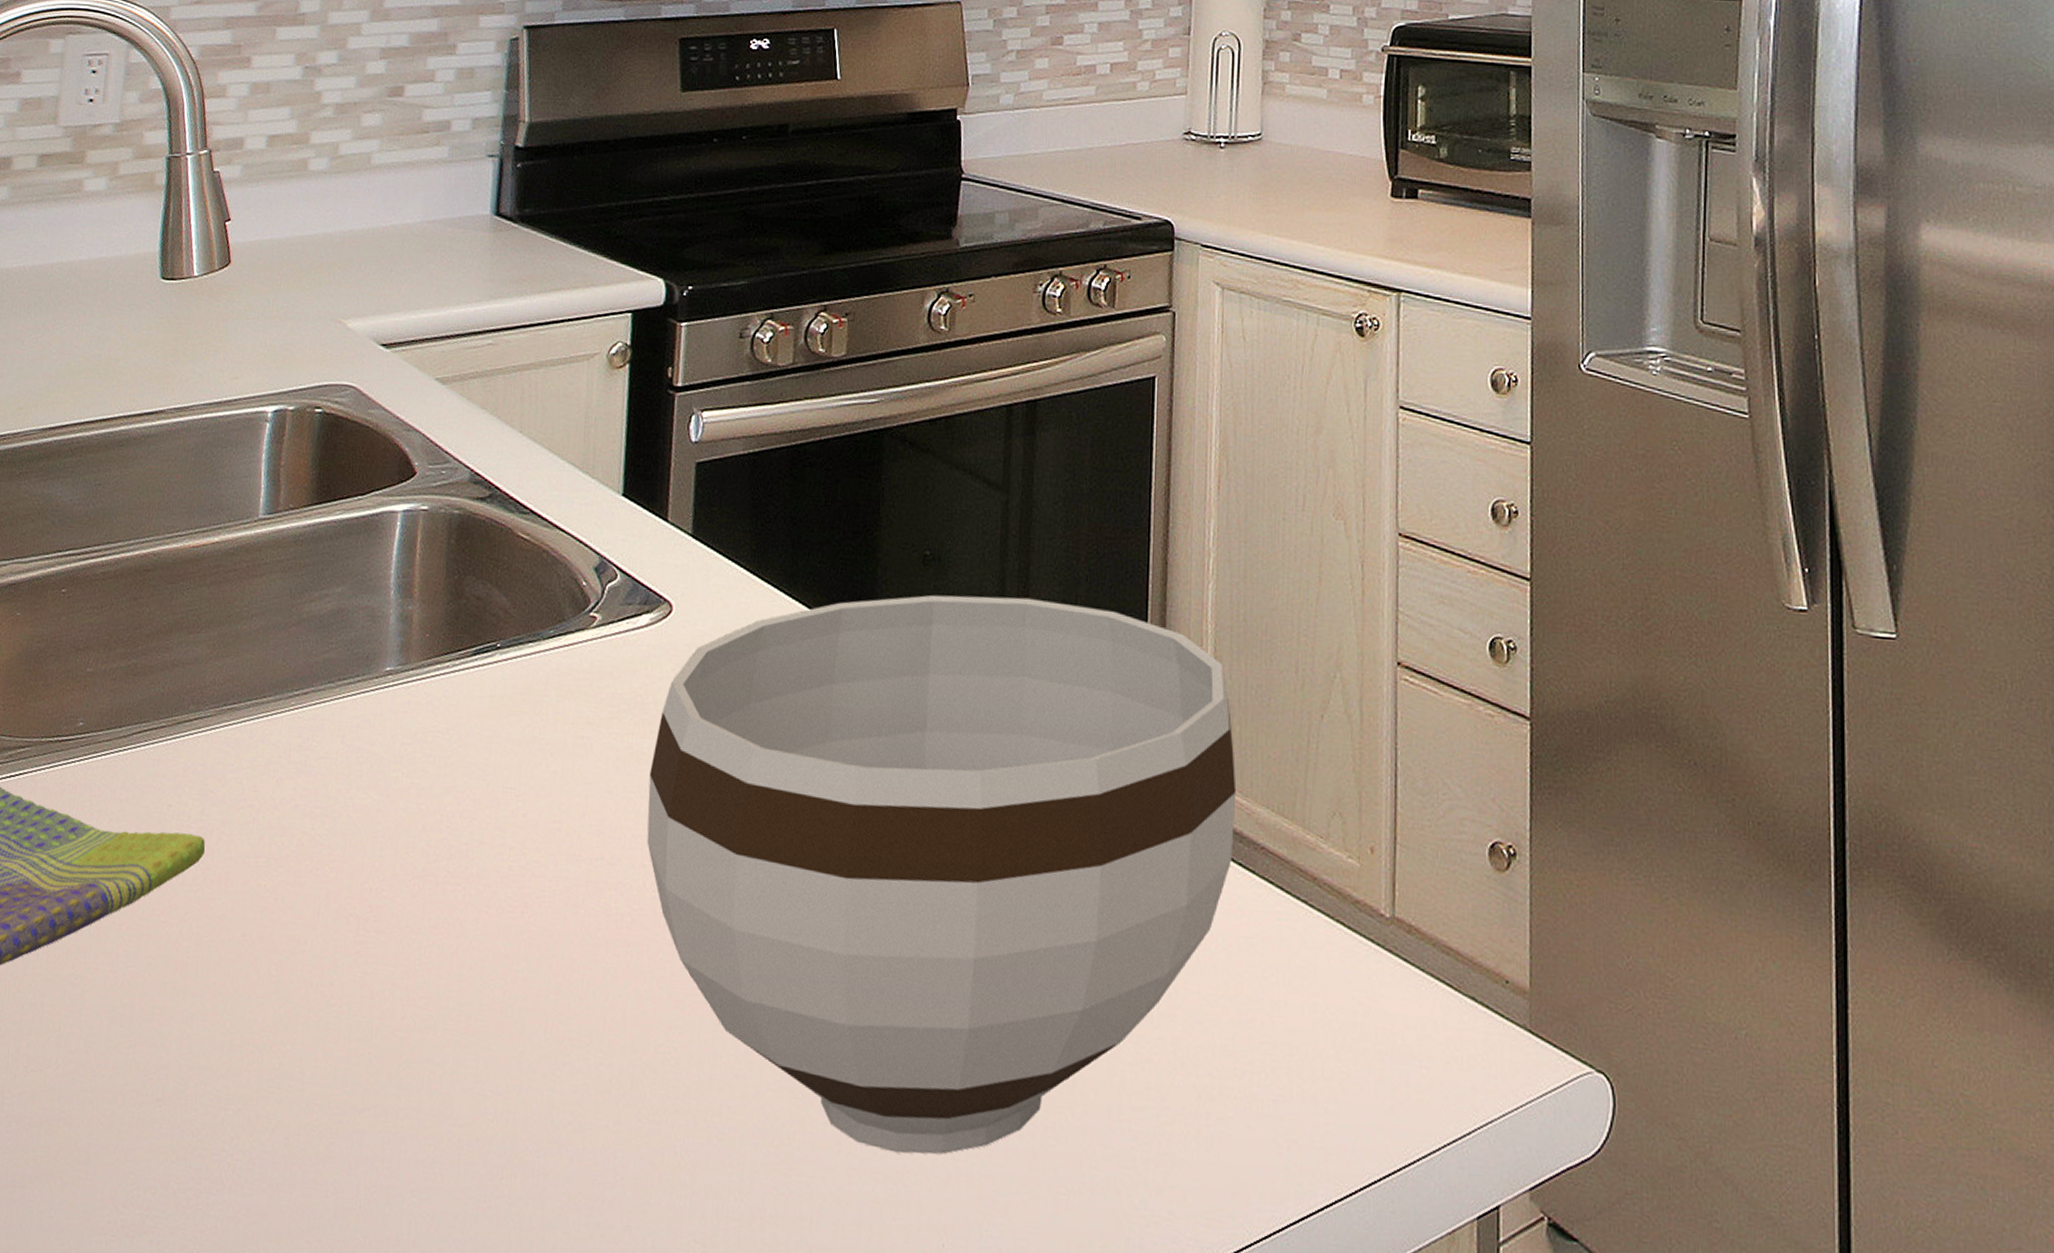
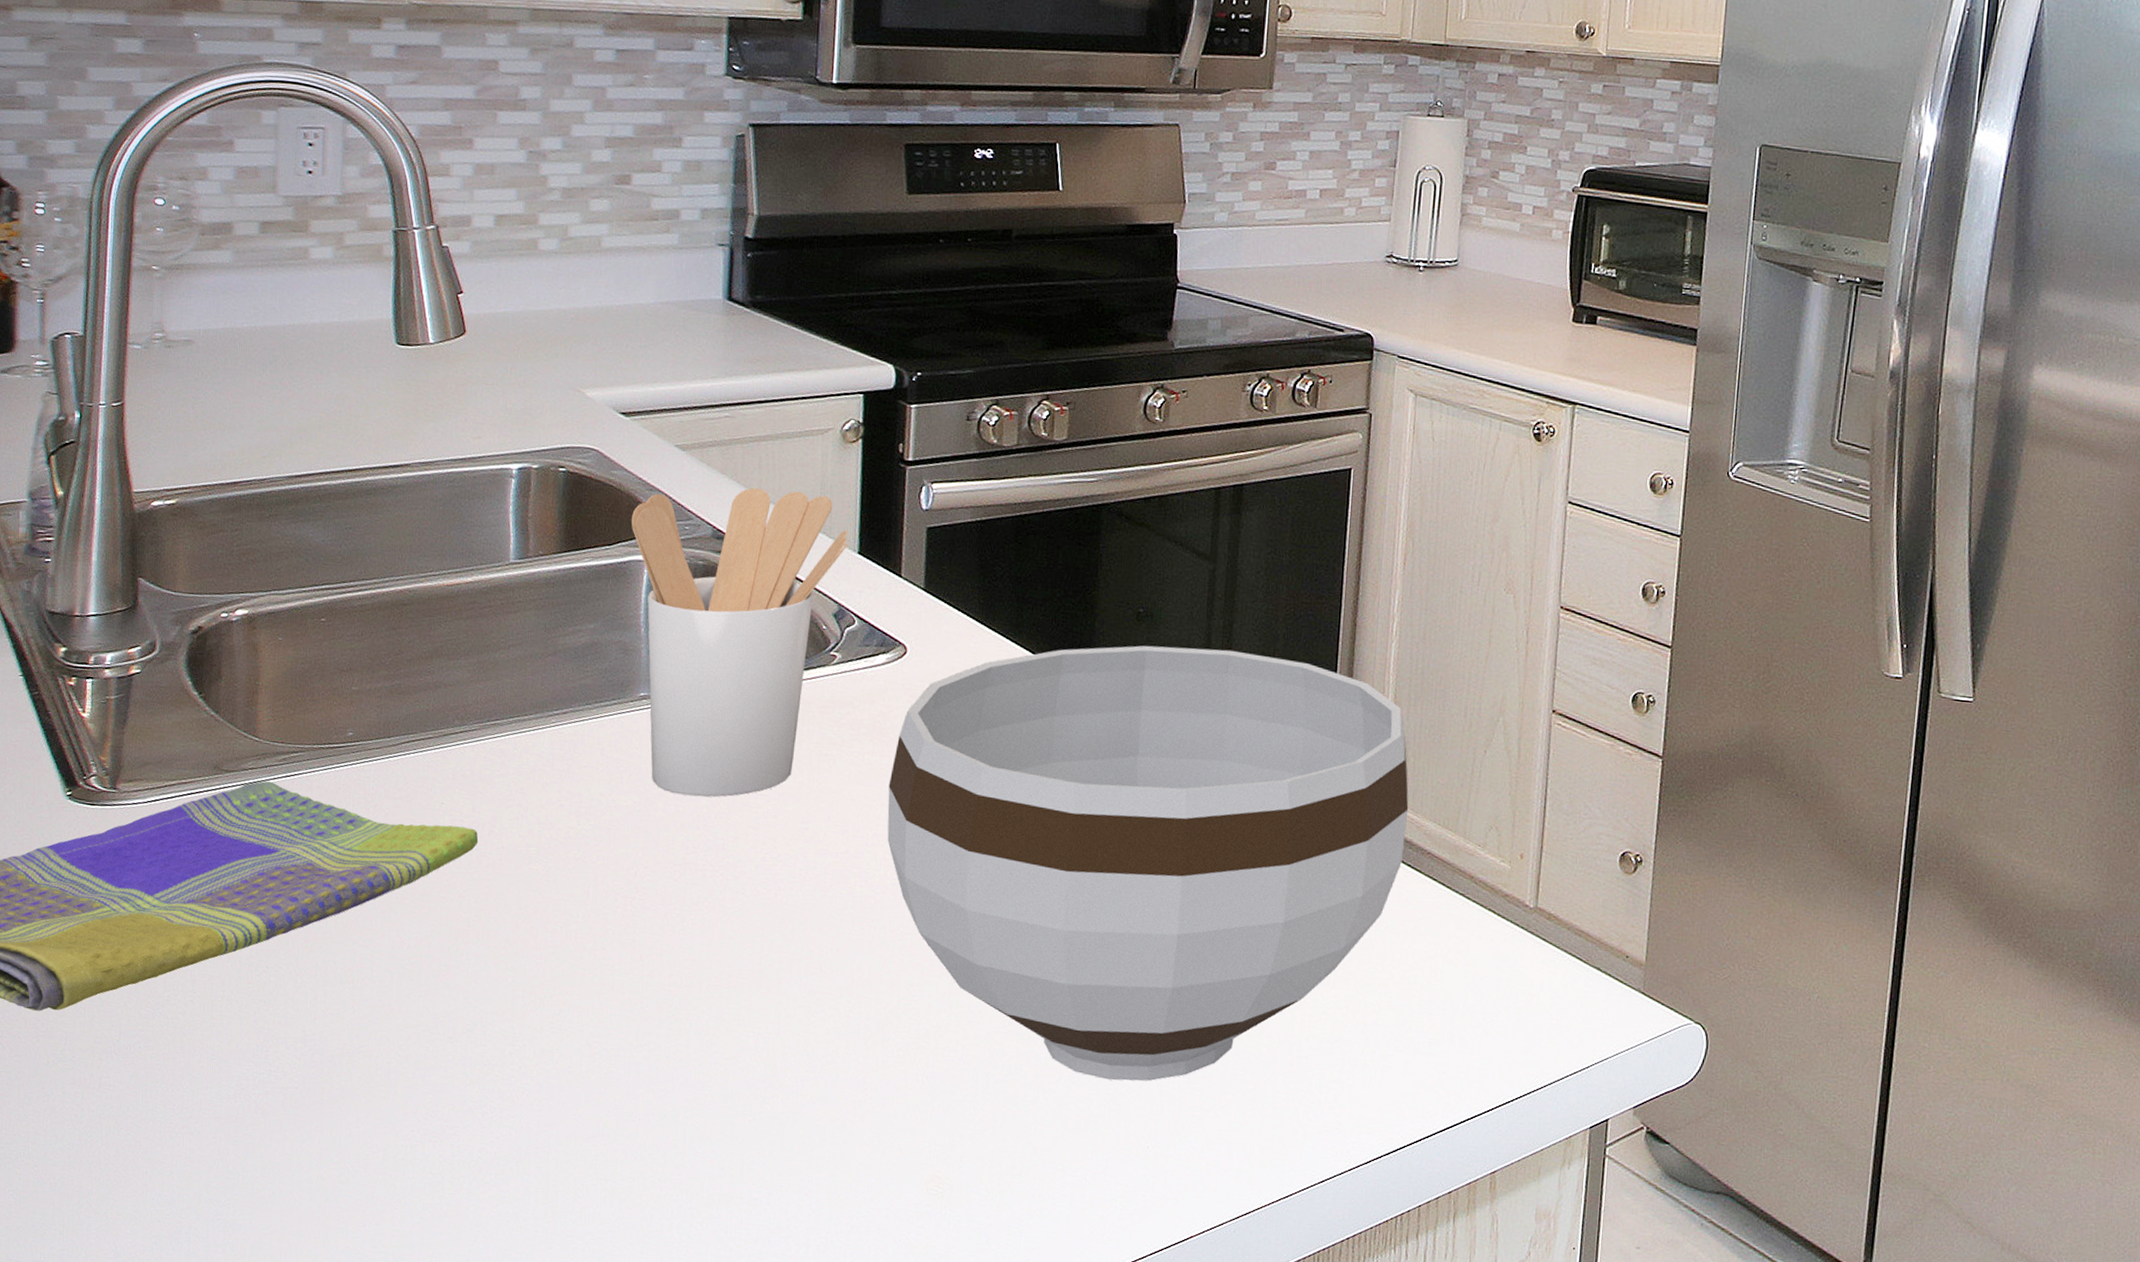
utensil holder: none [386,423,613,793] -> present [631,488,848,798]

